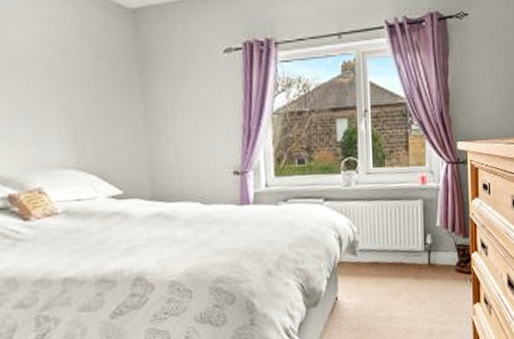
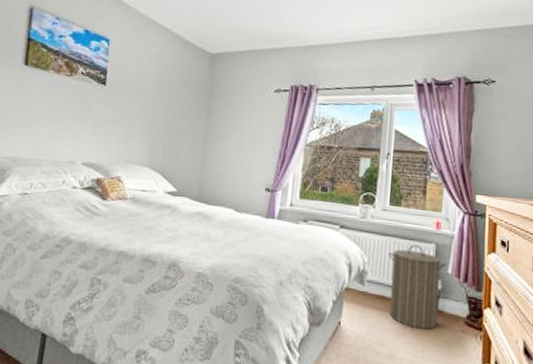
laundry hamper: none [377,204,434,286] -> present [388,245,446,330]

